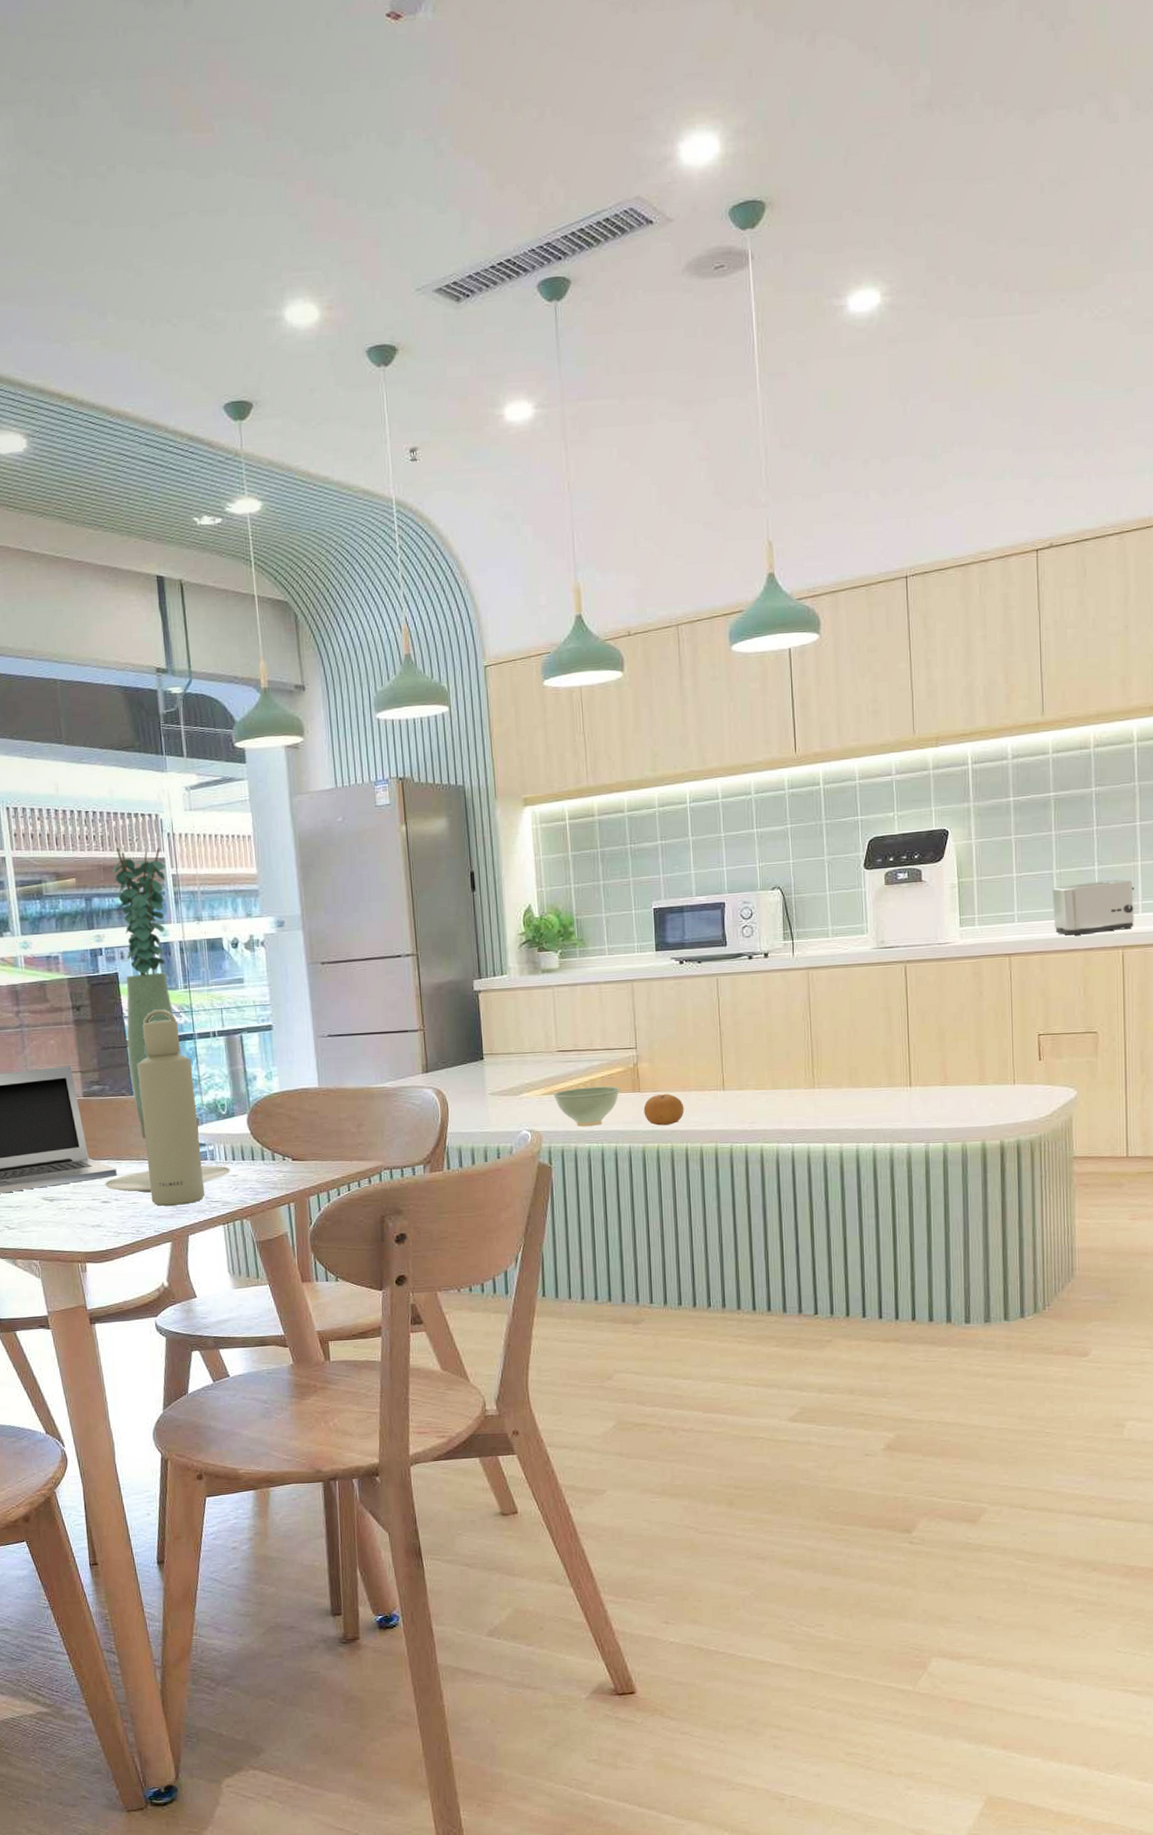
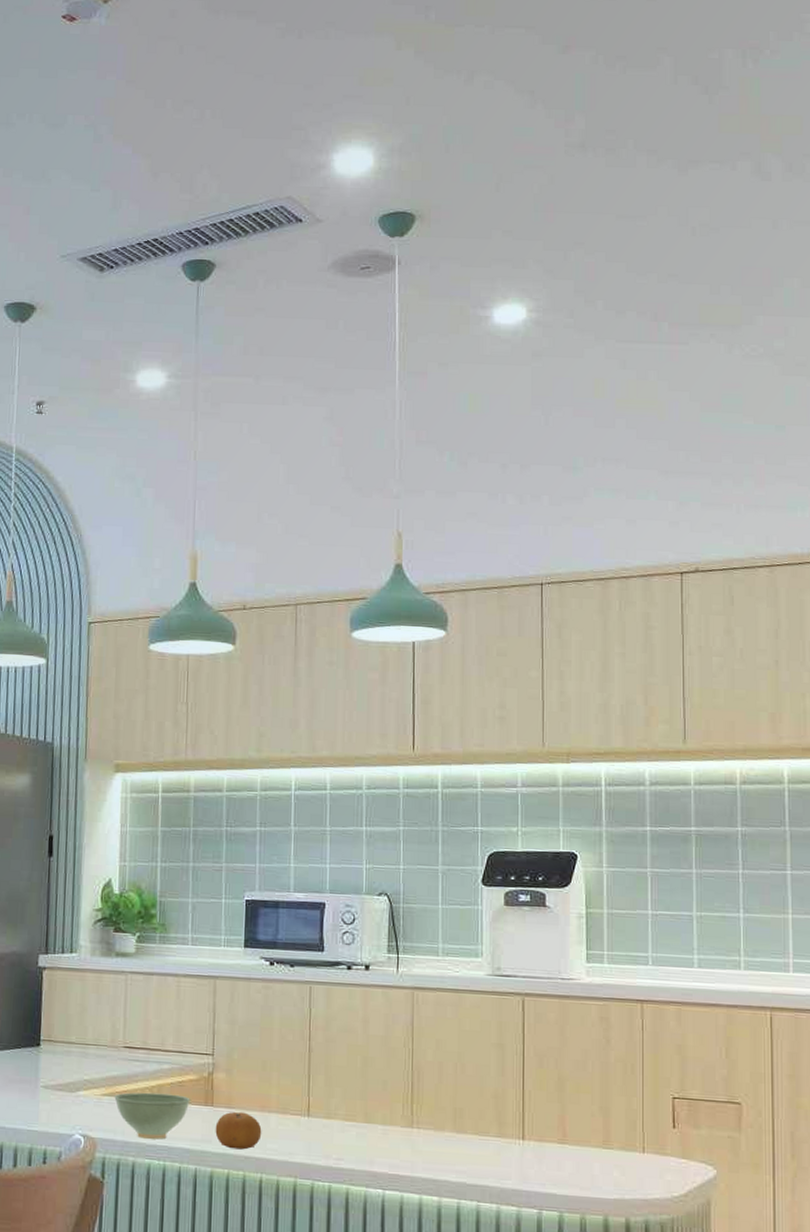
toaster: present [1051,879,1135,936] -> none [691,930,785,990]

